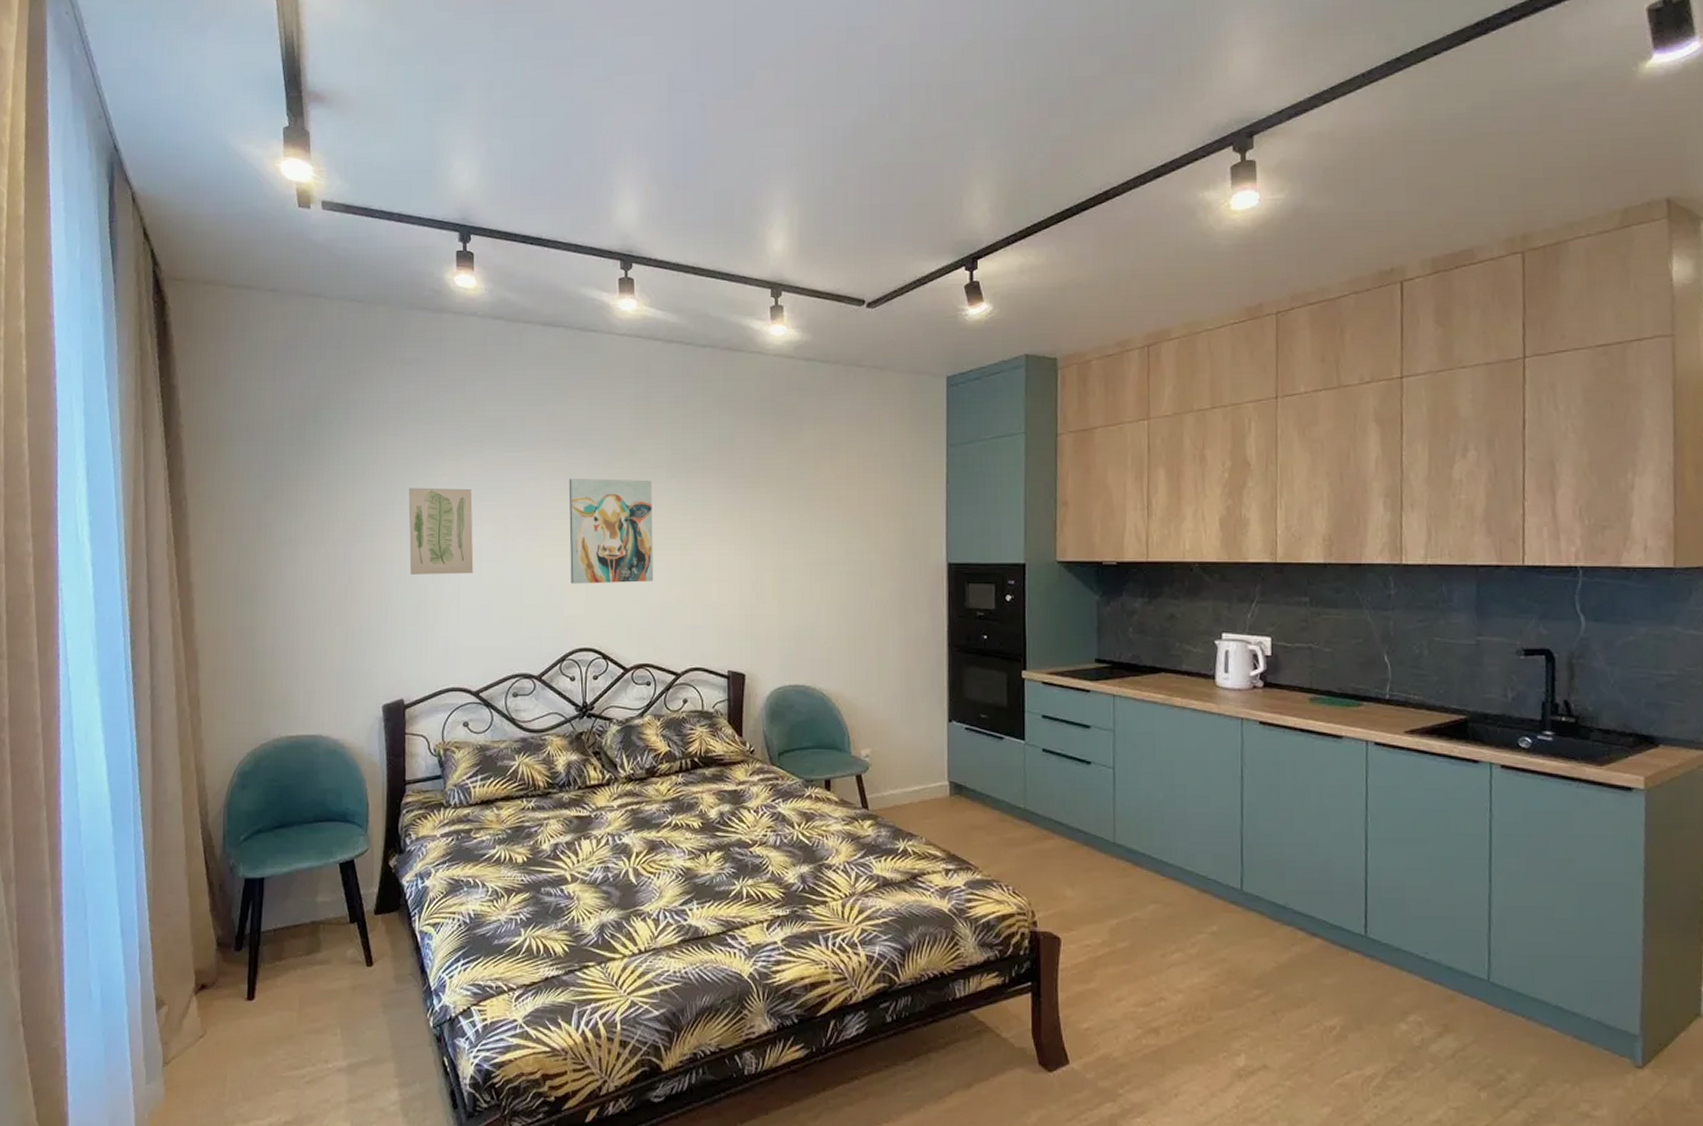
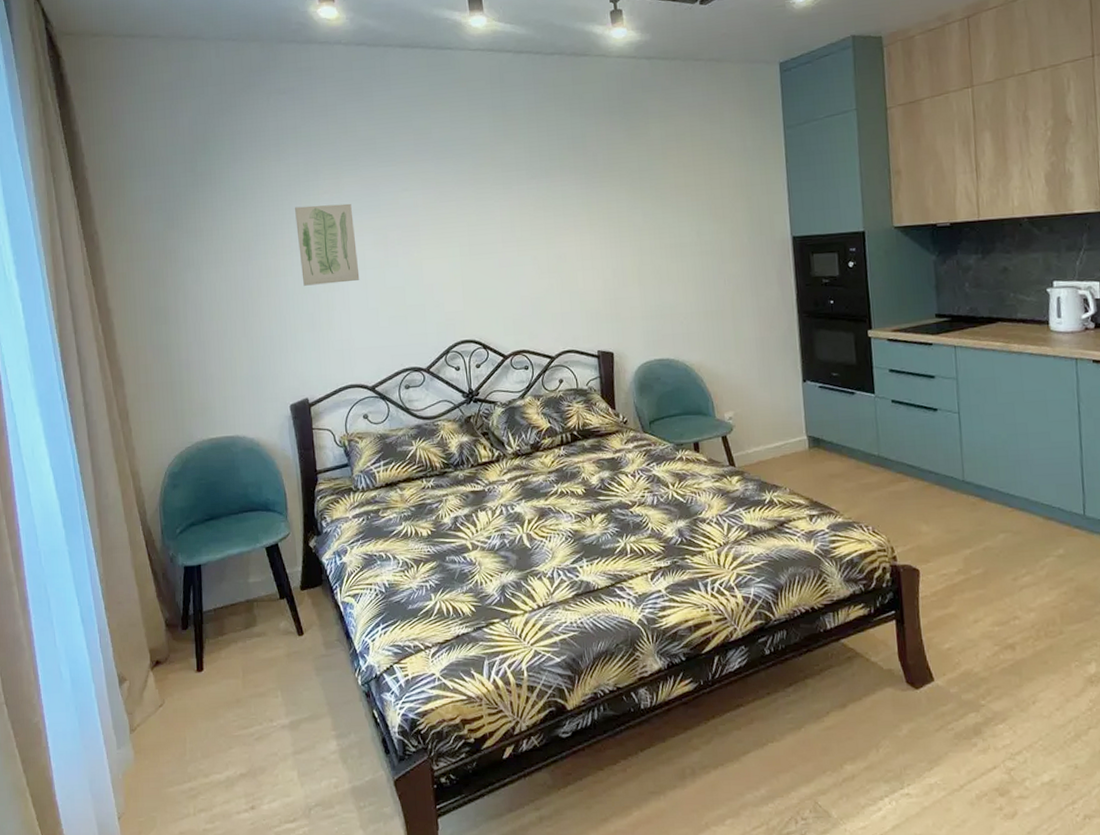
wall art: present [568,478,654,584] -> none [438,182,524,283]

